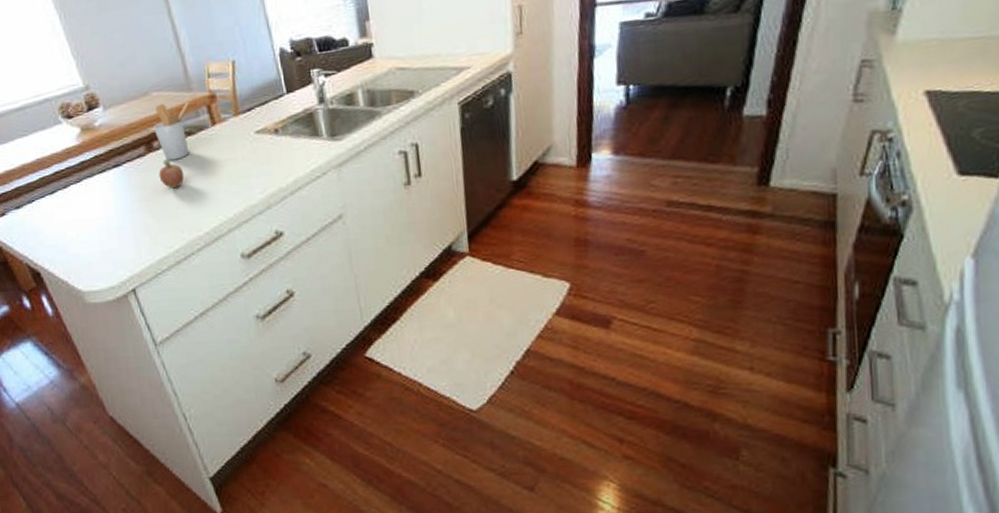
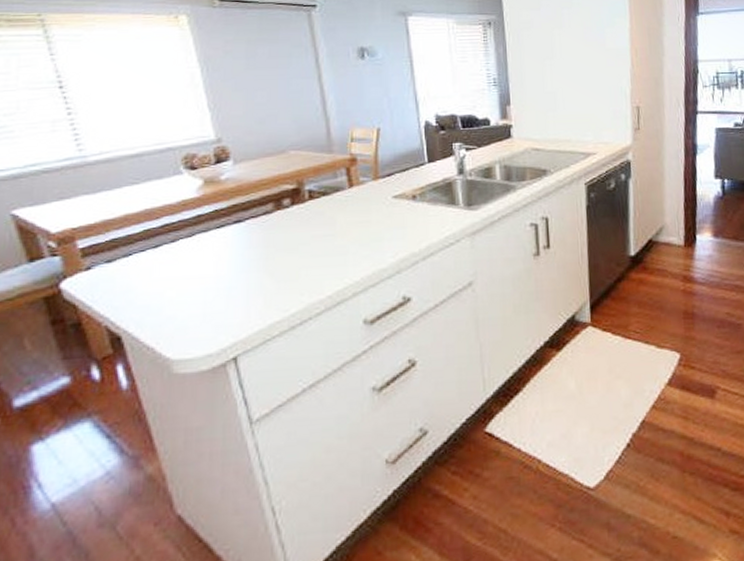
utensil holder: present [152,100,190,161] -> none [285,162,329,220]
fruit: present [158,158,185,189] -> none [284,217,313,249]

